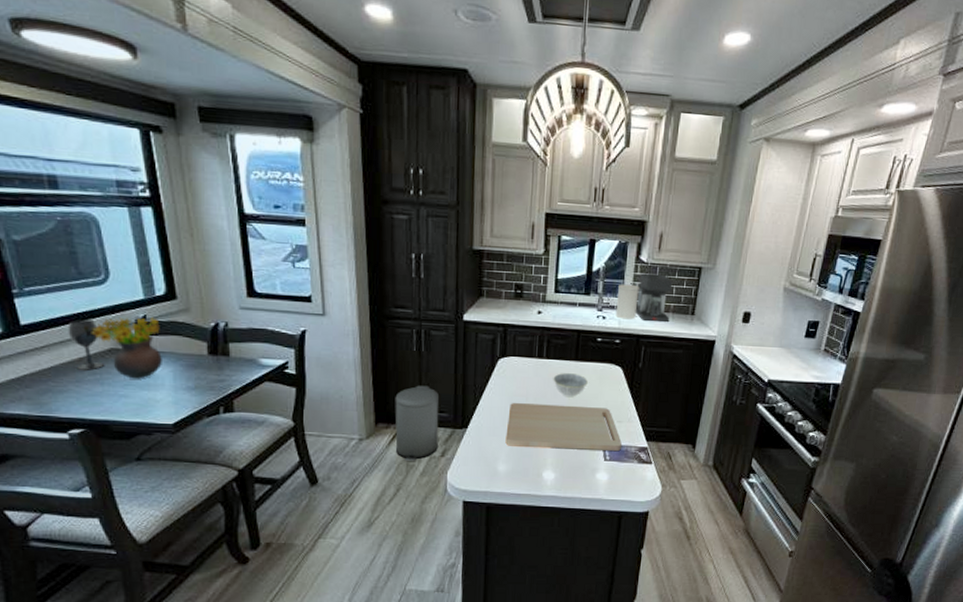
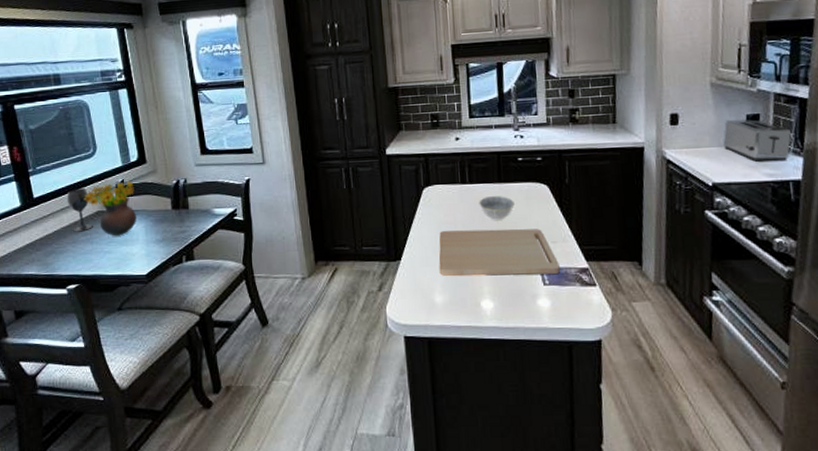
pedal bin: present [395,385,439,461] -> none [331,221,375,297]
canister: present [615,284,639,320] -> none [532,100,554,136]
coffee maker: present [635,273,673,322] -> none [552,87,591,135]
toaster: none [784,324,842,366] -> present [723,119,792,162]

